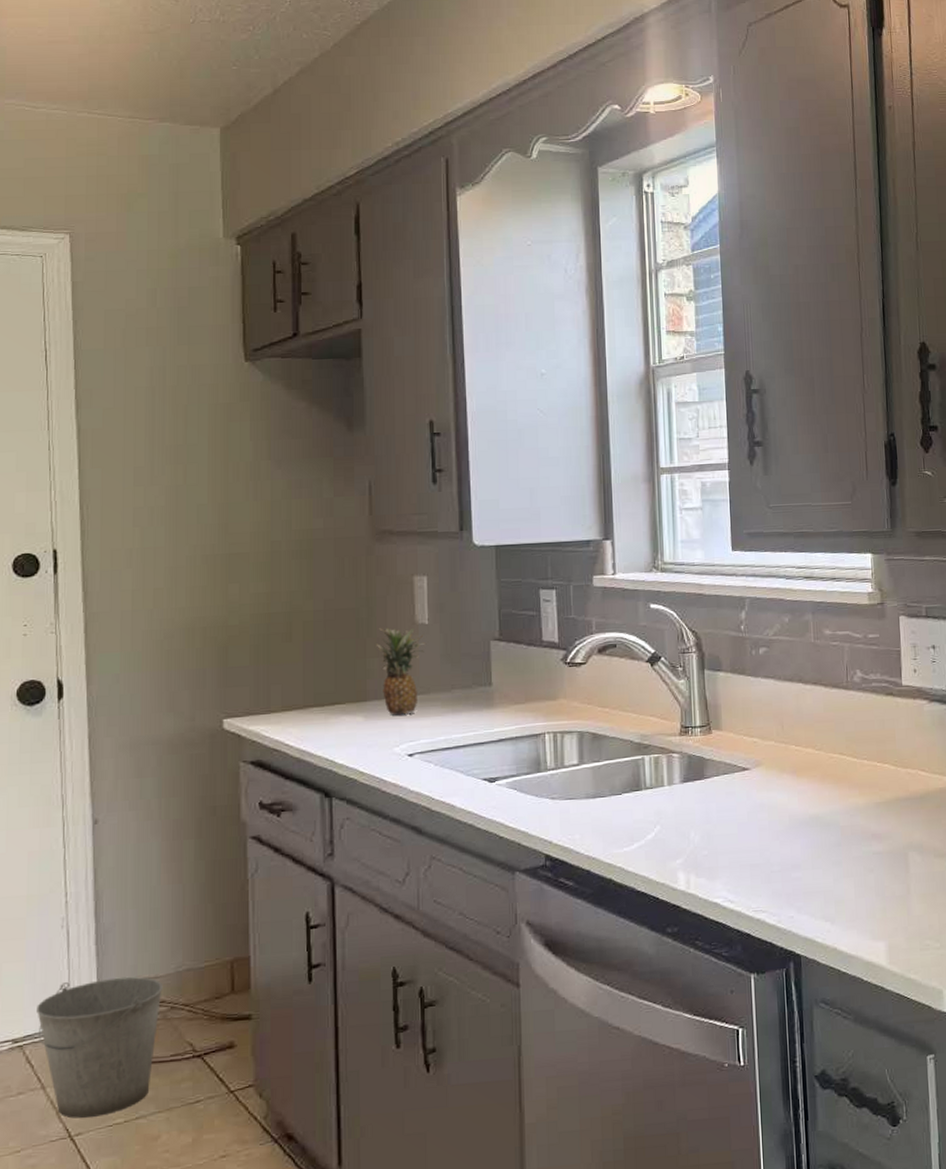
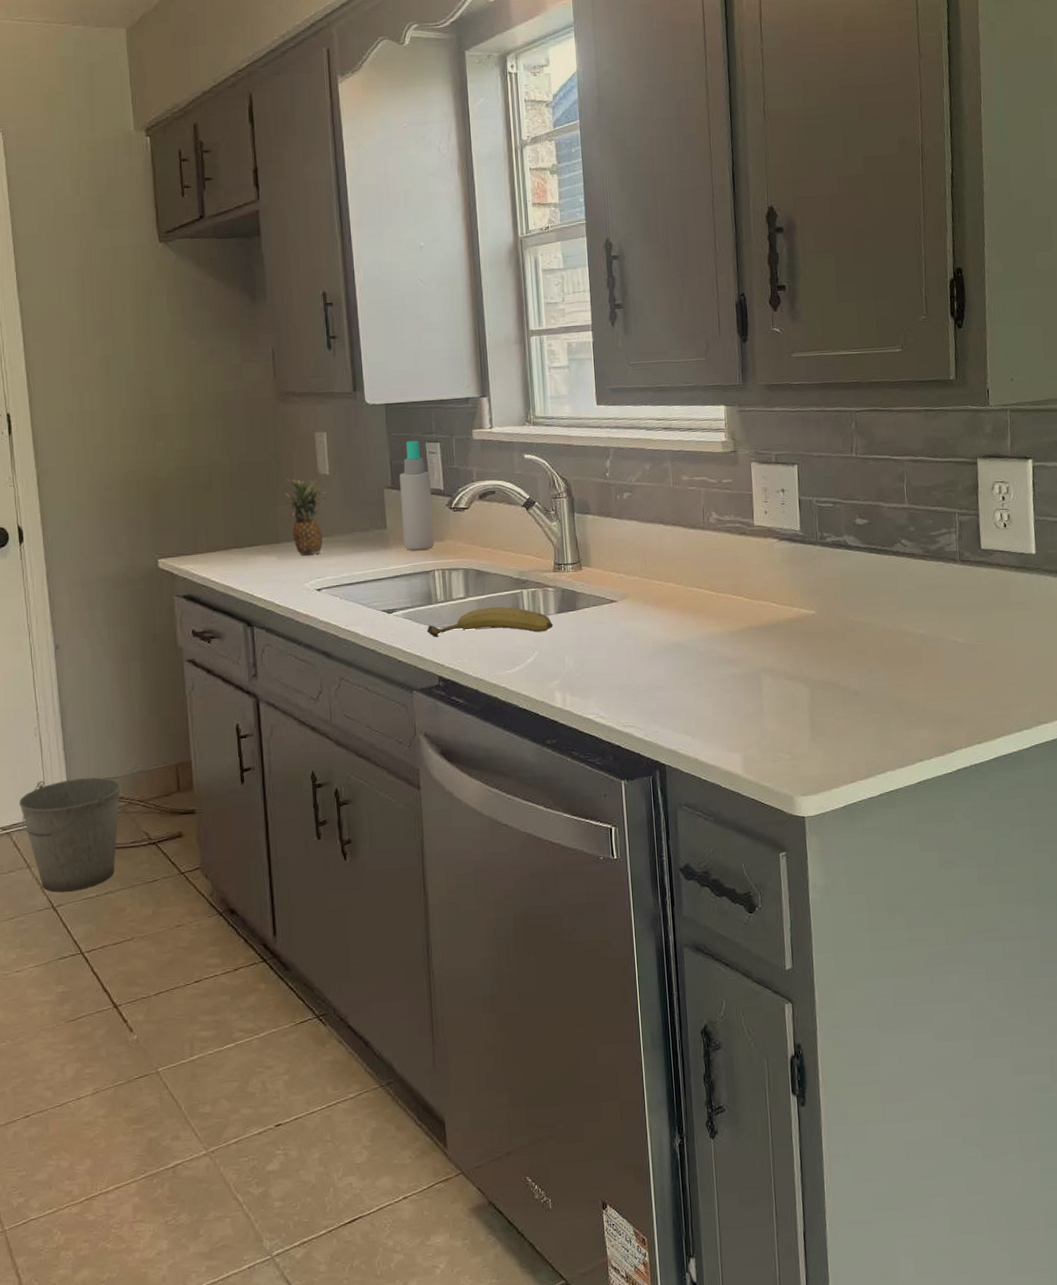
spray bottle: none [509,586,546,711] -> present [399,440,435,551]
fruit: none [534,775,678,810] -> present [427,607,553,637]

